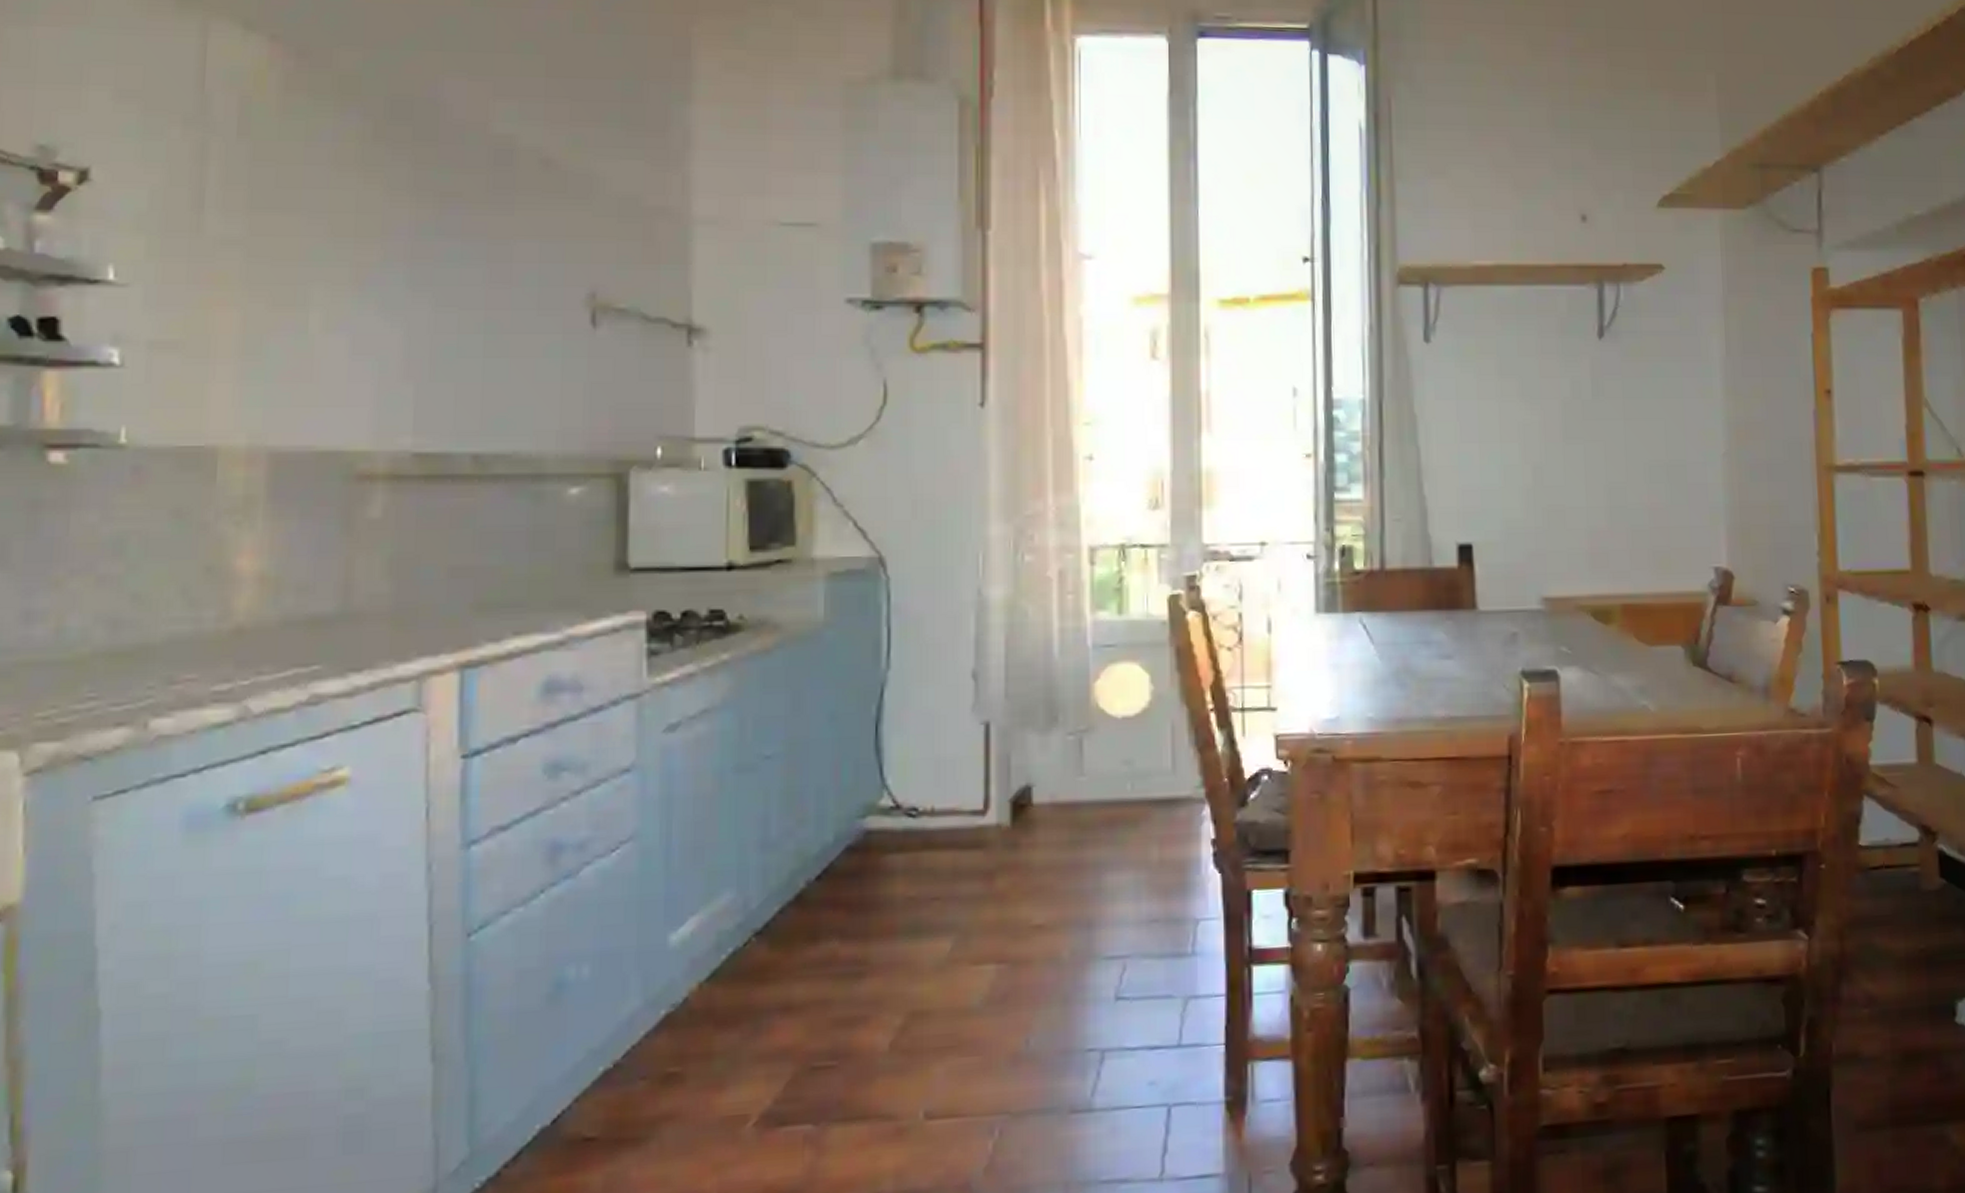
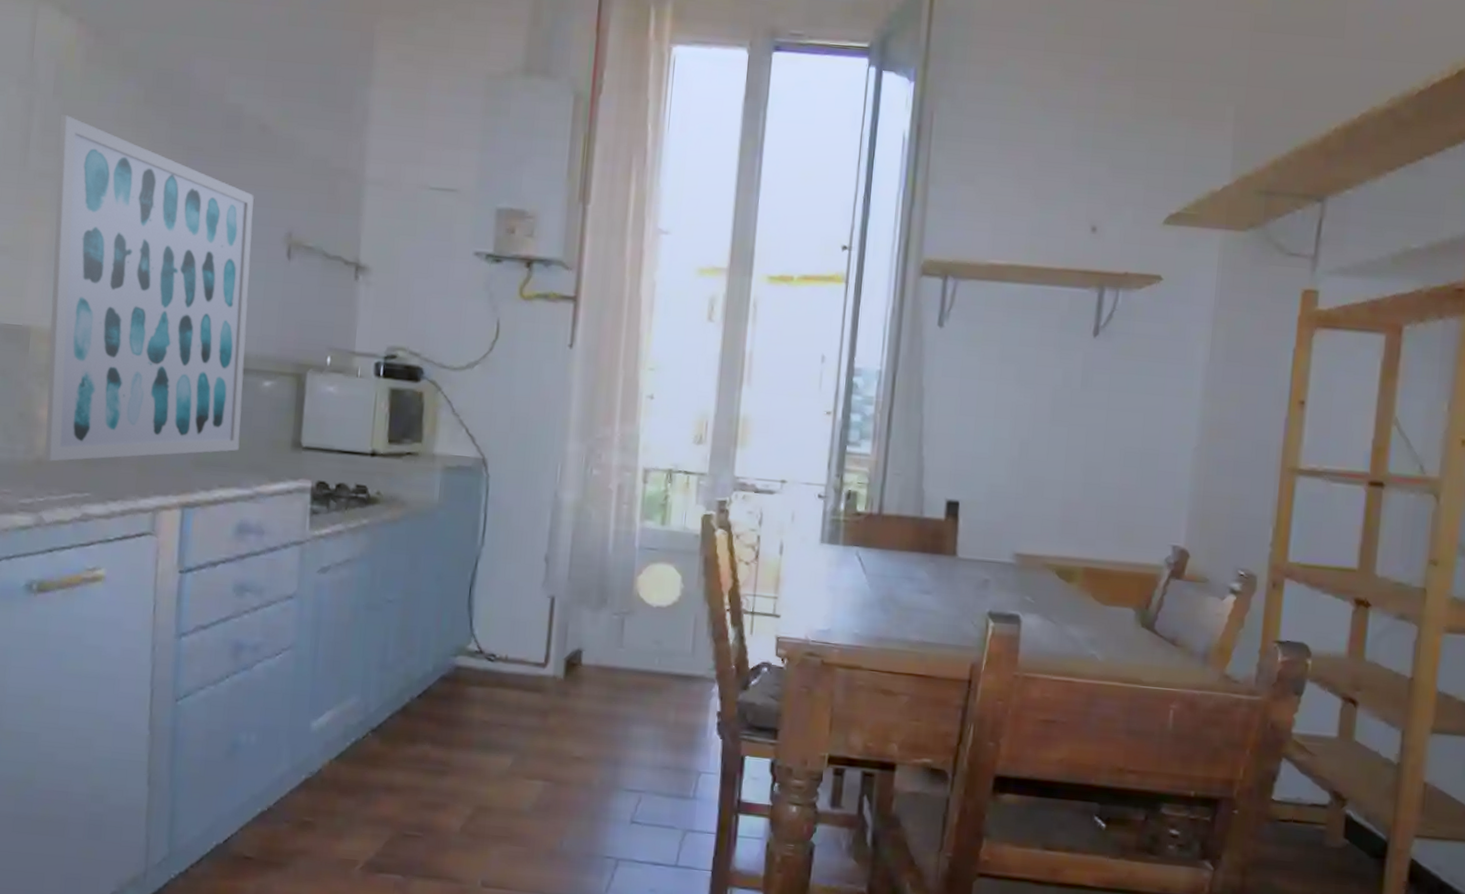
wall art: none [247,161,541,628] -> present [44,115,254,461]

